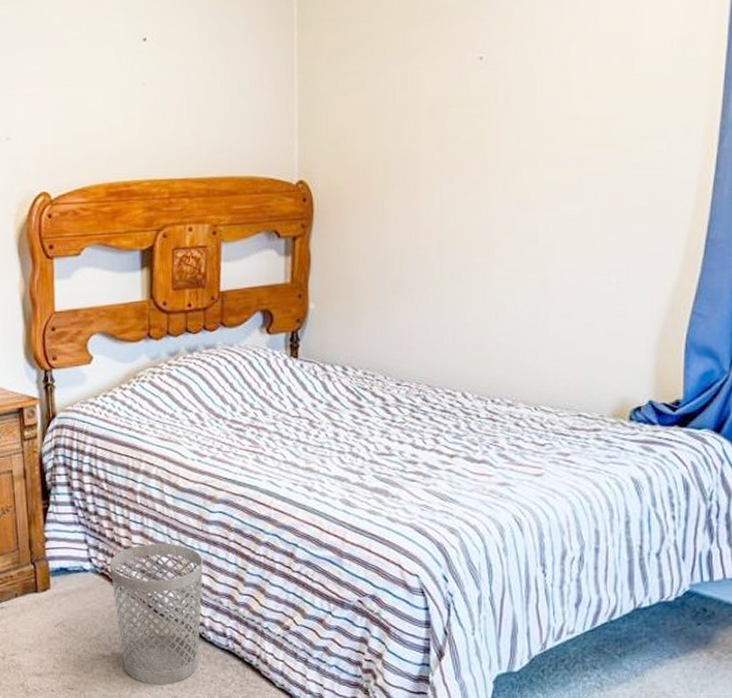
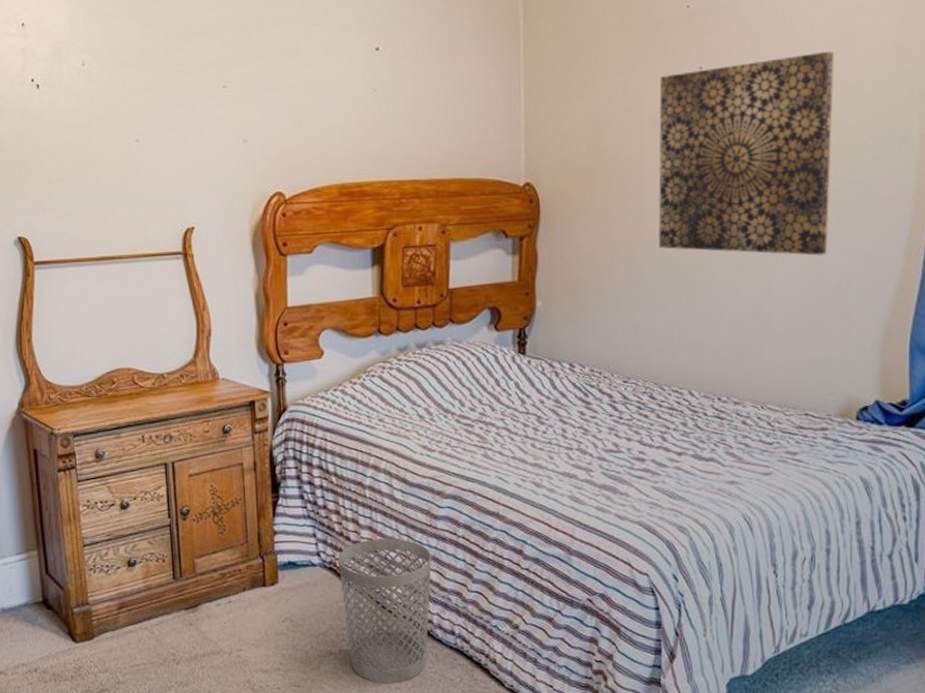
wall art: none [434,39,620,254] -> present [658,51,835,256]

